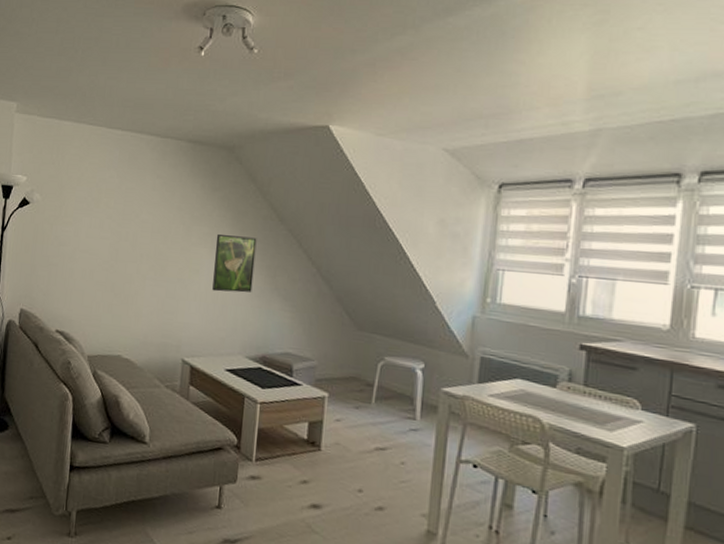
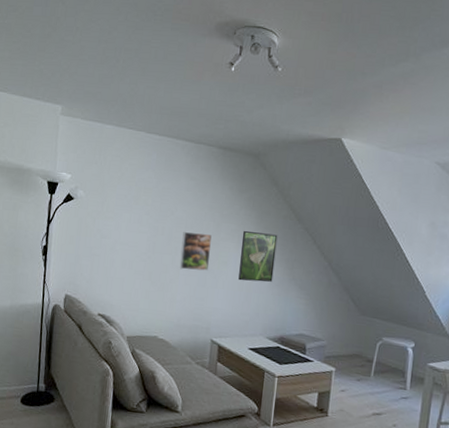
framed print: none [145,236,182,281] -> present [179,231,212,271]

